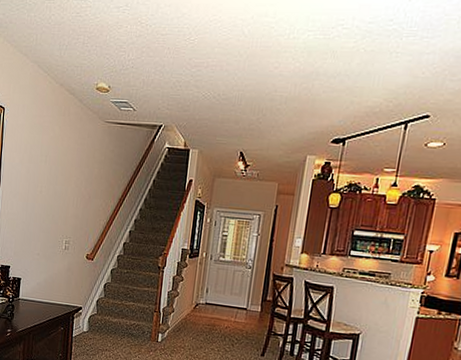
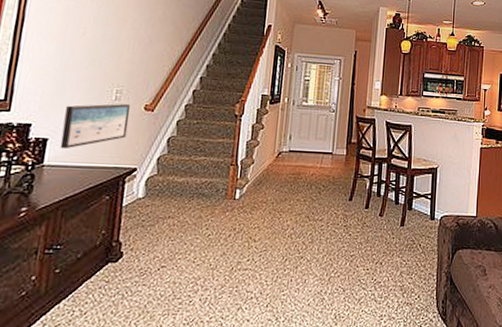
wall art: none [29,252,76,288] -> present [60,104,130,149]

